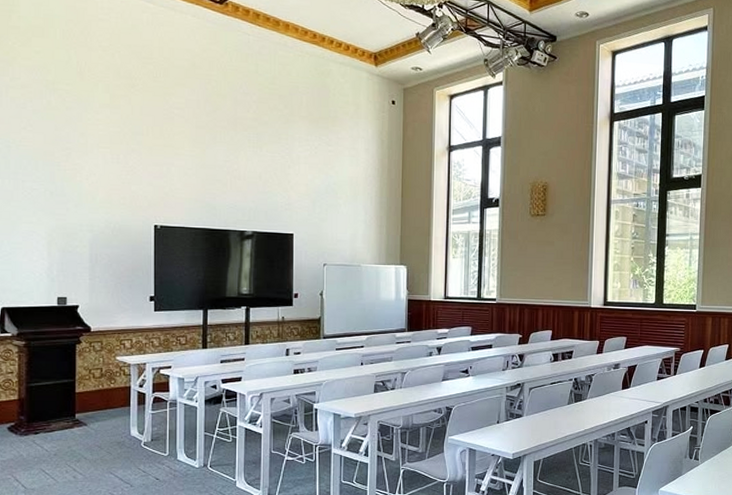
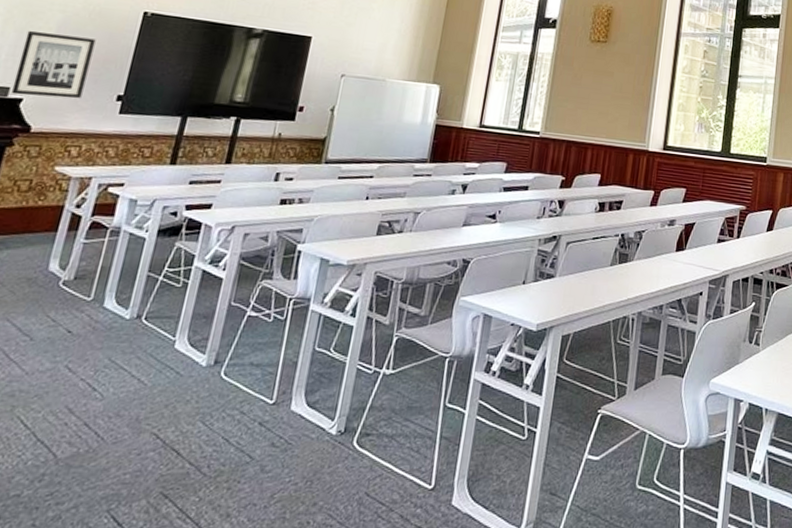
wall art: none [68,249,122,303] -> present [11,30,96,99]

